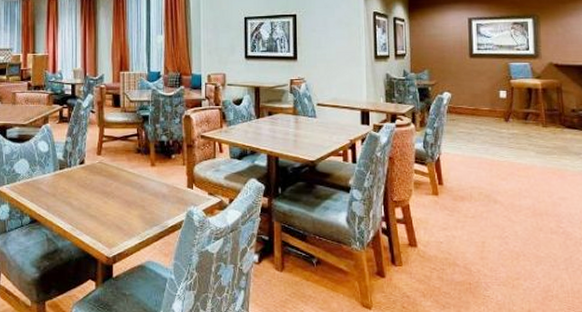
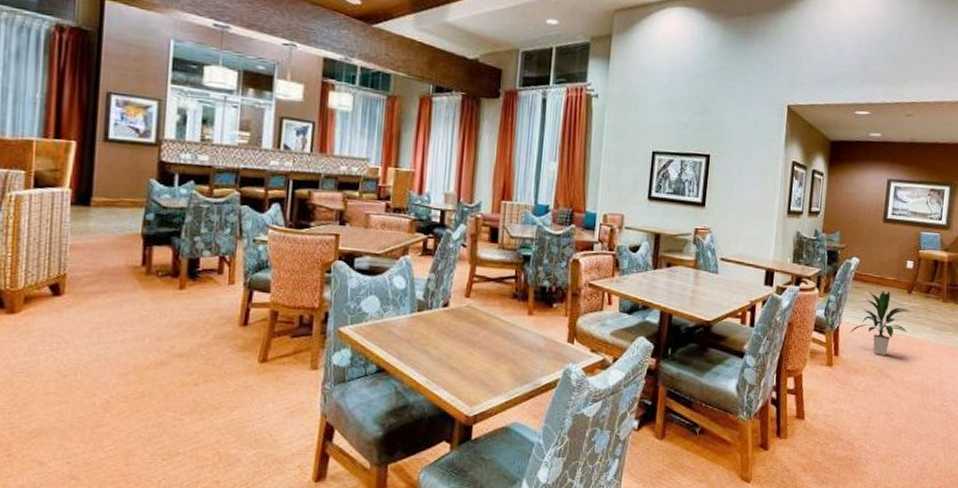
indoor plant: none [451,120,511,182] -> present [850,290,910,356]

